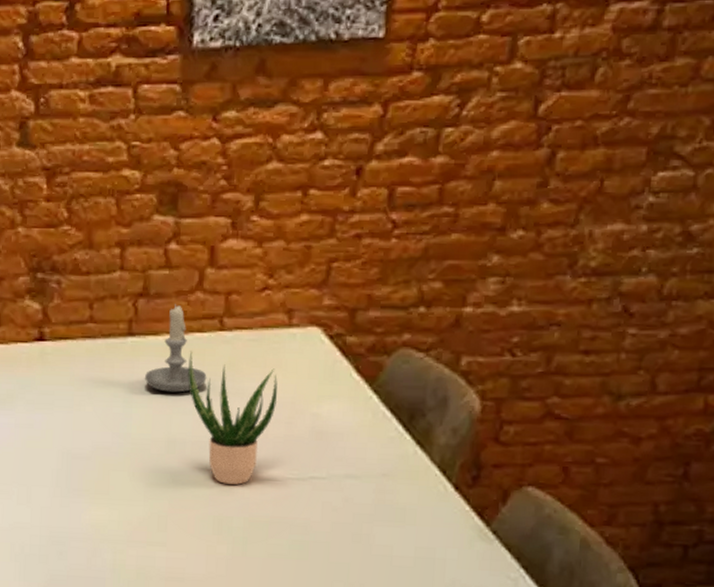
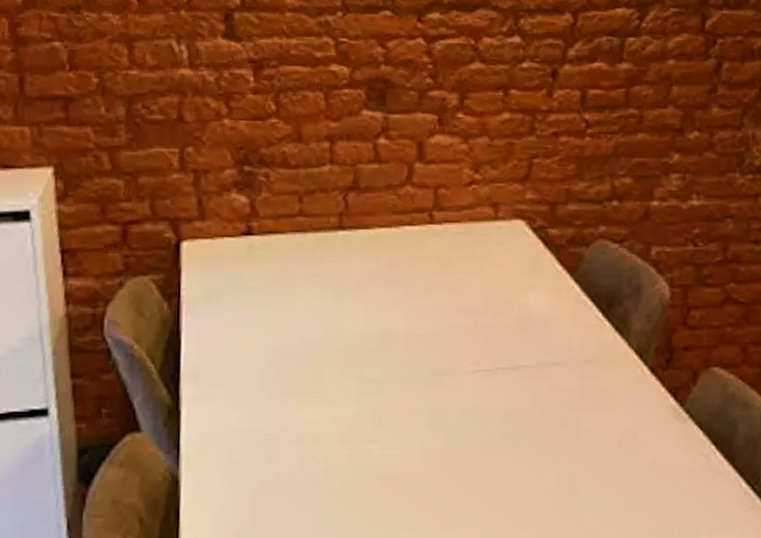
candle: present [145,304,207,393] -> none [357,198,418,286]
potted plant: present [188,351,278,485] -> none [399,244,486,376]

